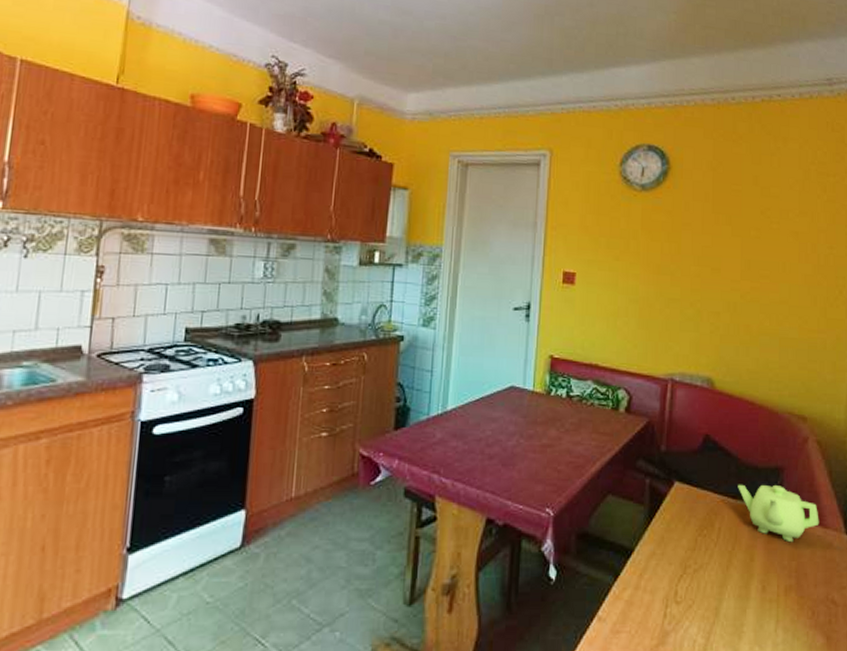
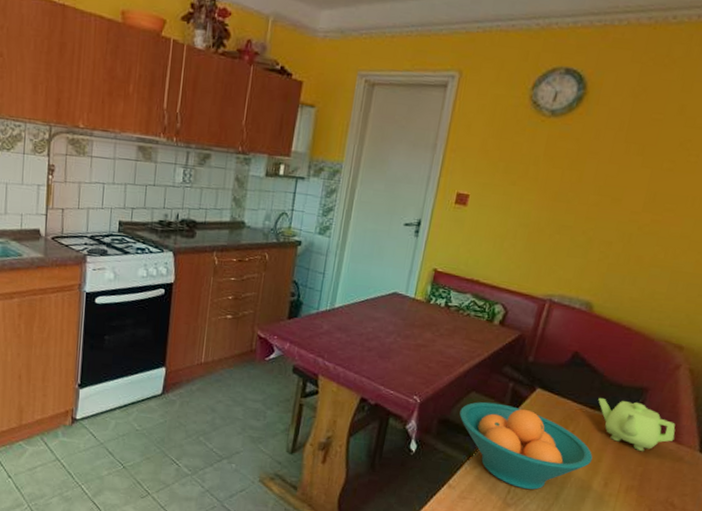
fruit bowl: none [598,505,744,609] -> present [459,401,593,490]

